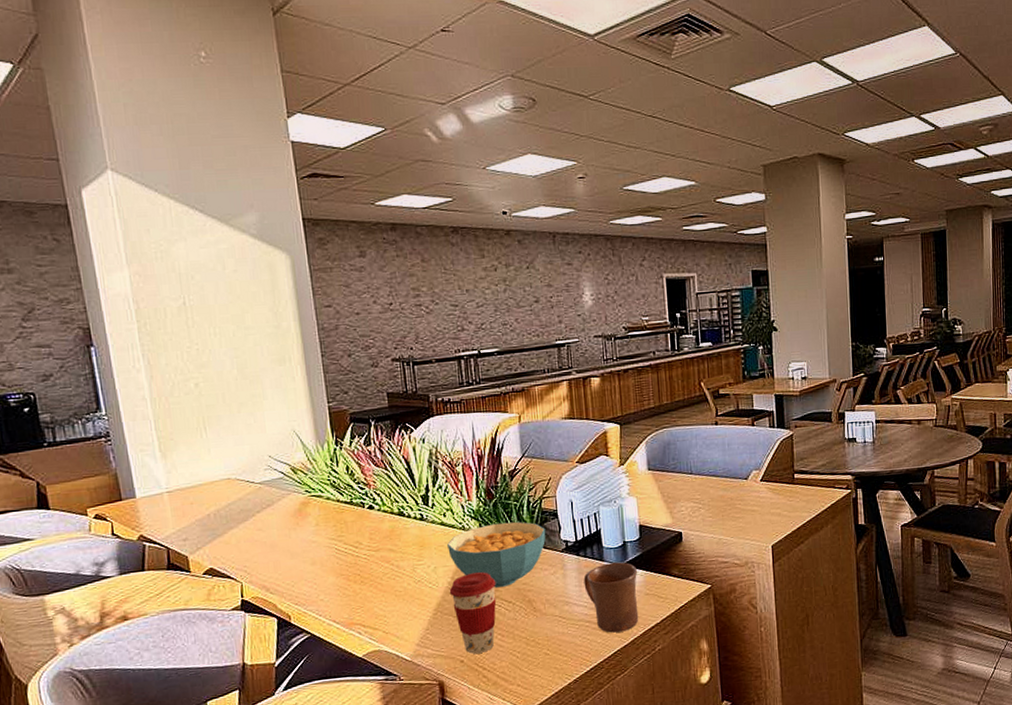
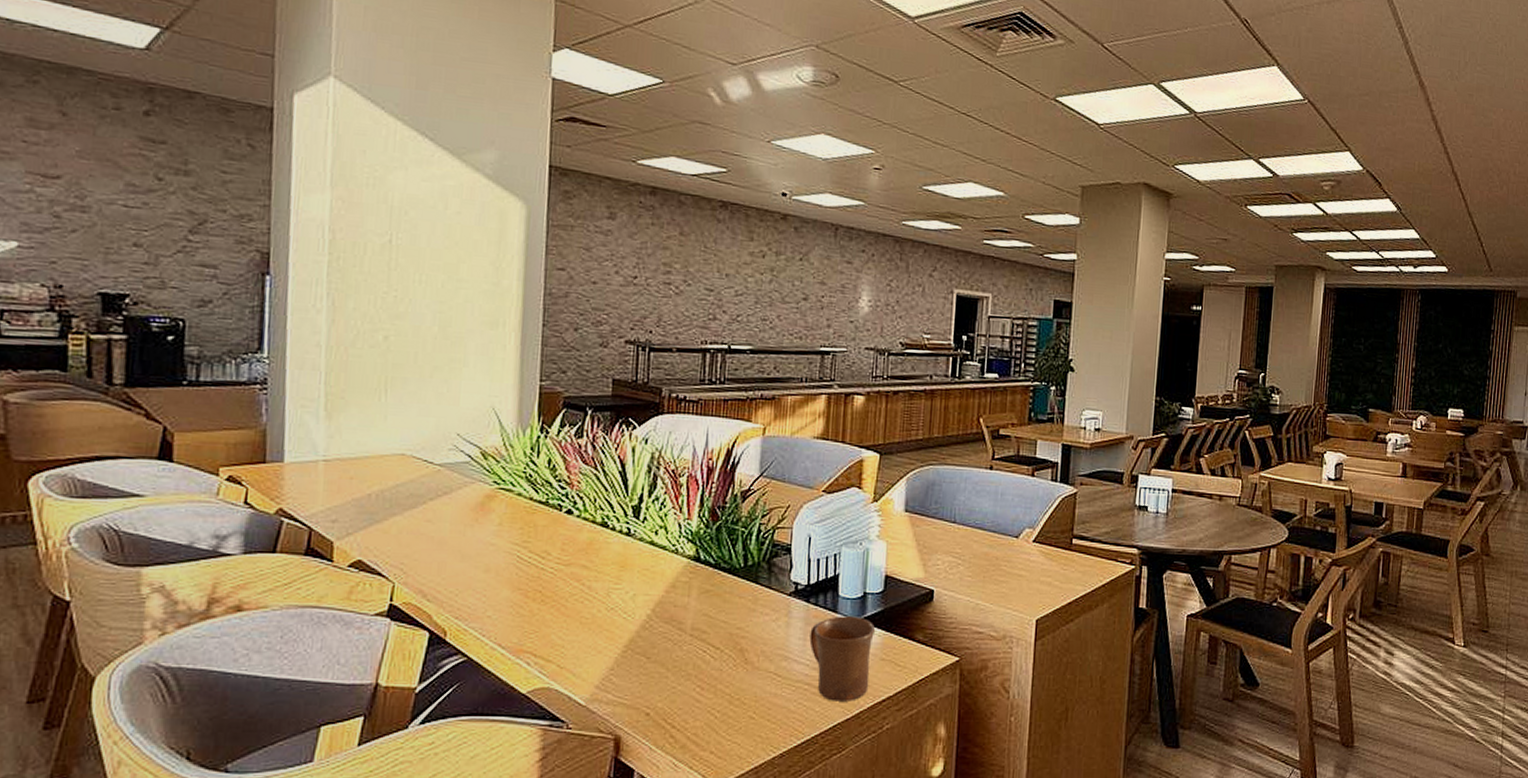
cereal bowl: present [447,521,546,588] -> none [653,551,775,629]
coffee cup: present [449,572,497,654] -> none [646,607,705,708]

